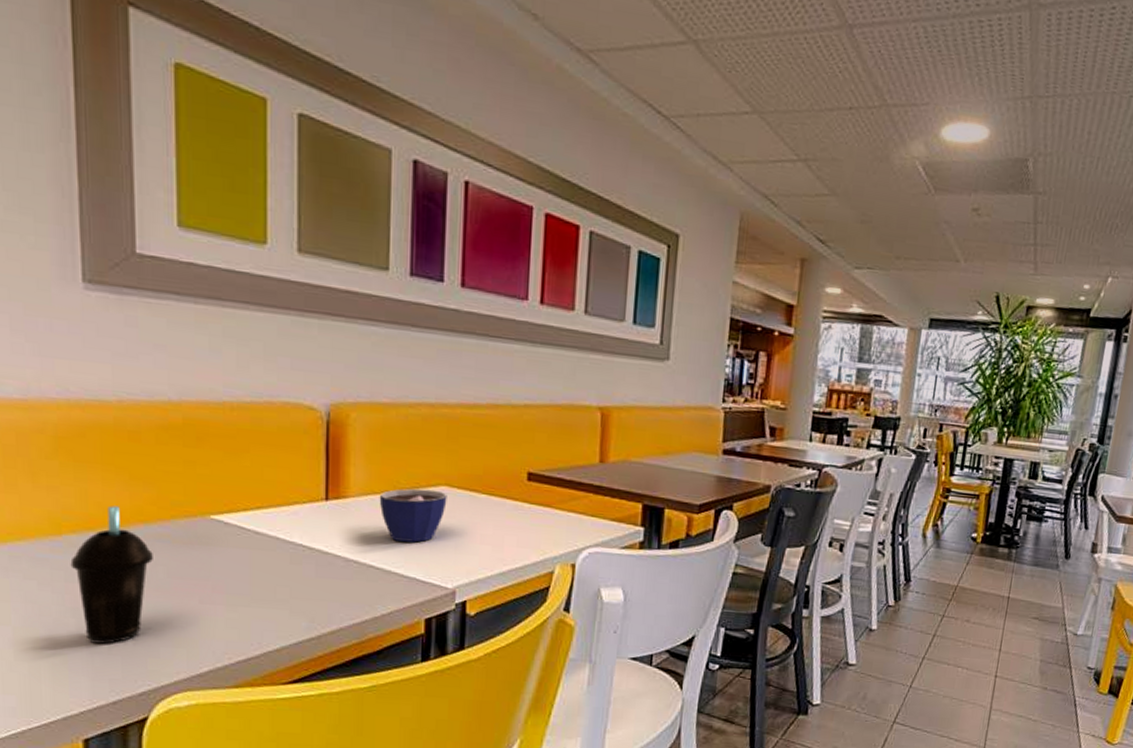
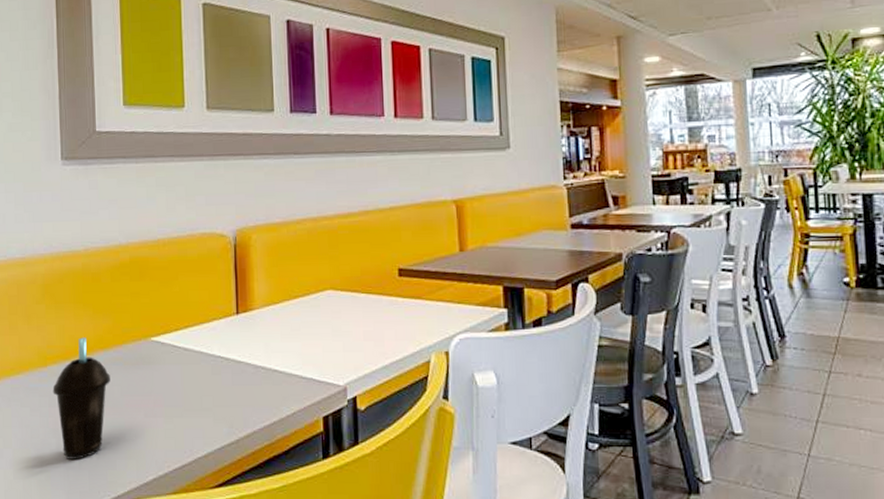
cup: present [379,488,447,543] -> none [278,294,333,345]

